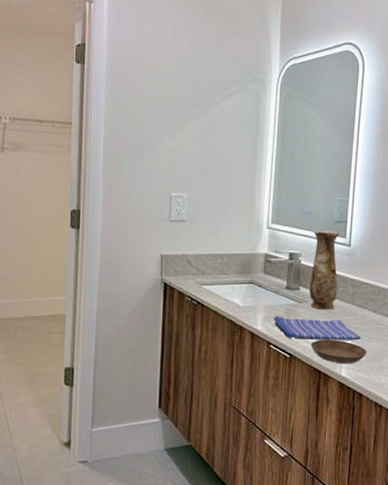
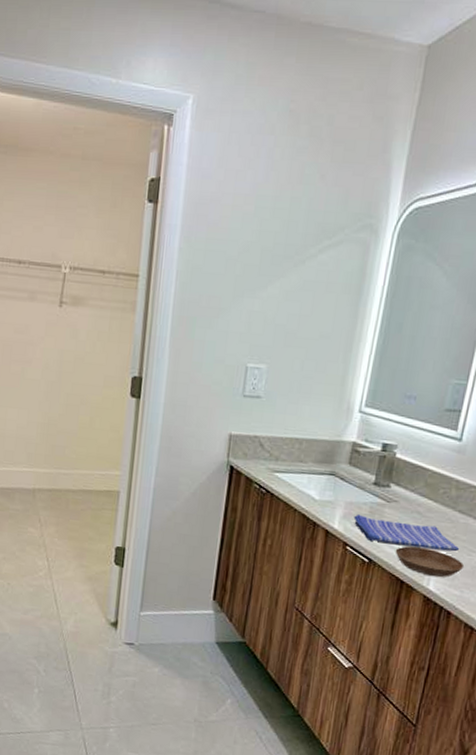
vase: present [309,230,340,310] -> none [401,418,450,514]

